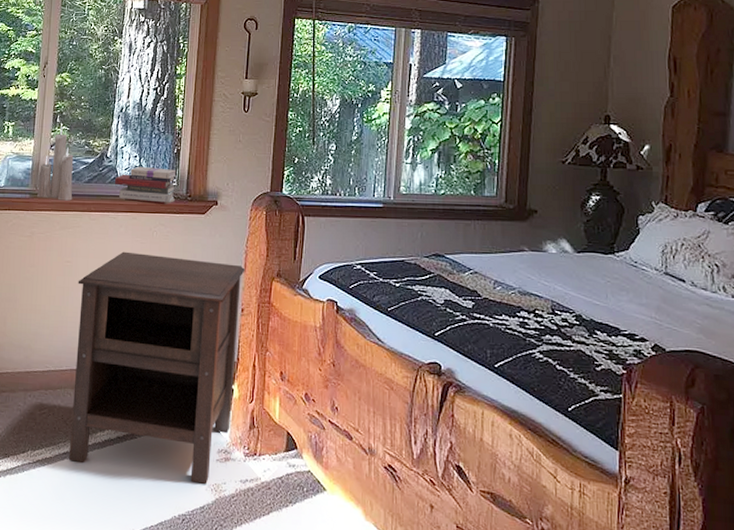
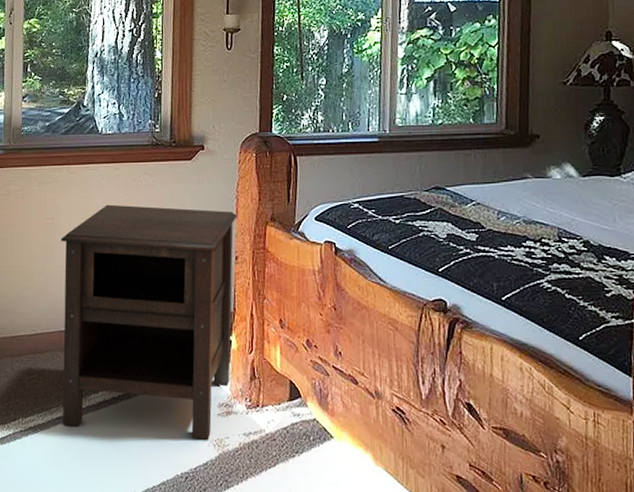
candle: present [36,127,74,201] -> none [10,76,50,155]
books: present [114,166,177,205] -> none [93,113,159,153]

